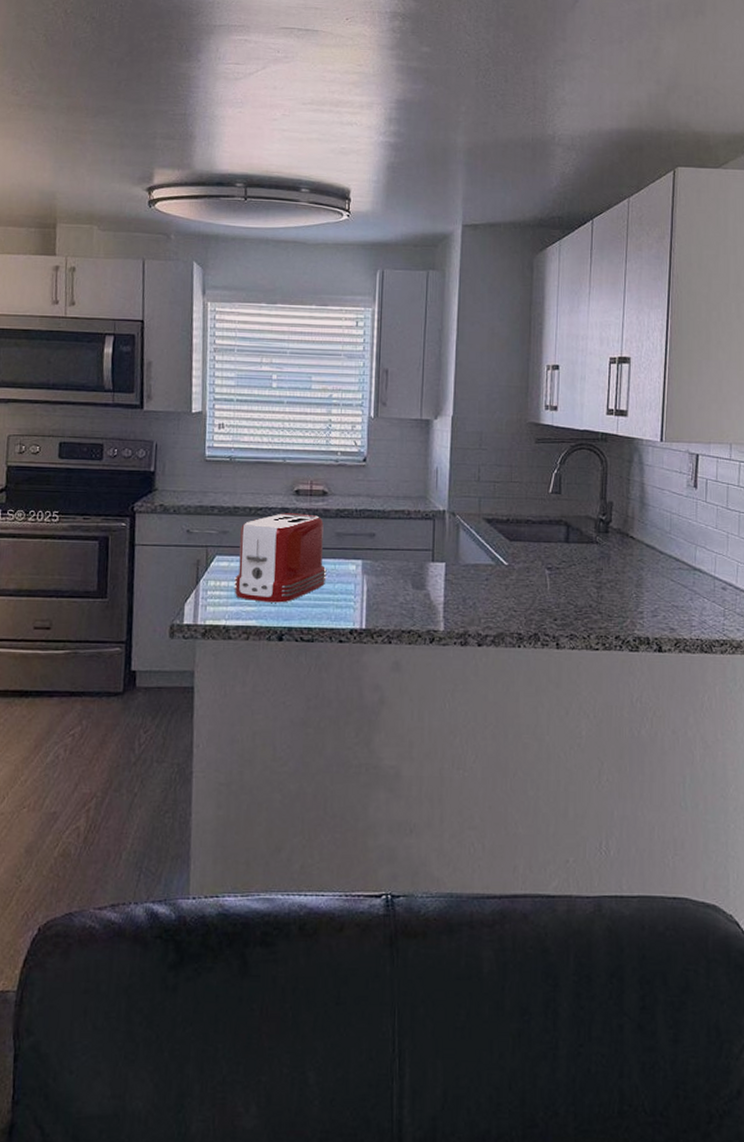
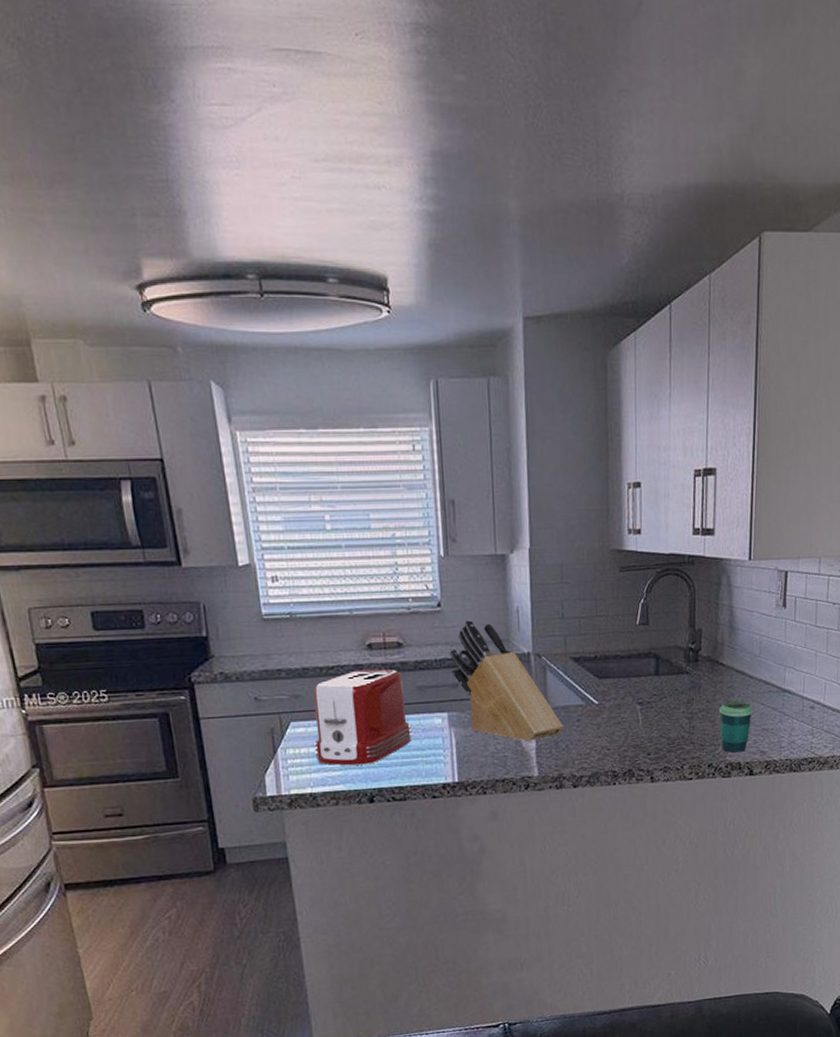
knife block: none [370,474,472,596] -> present [450,618,564,742]
cup: none [628,574,663,627] -> present [719,700,753,753]

